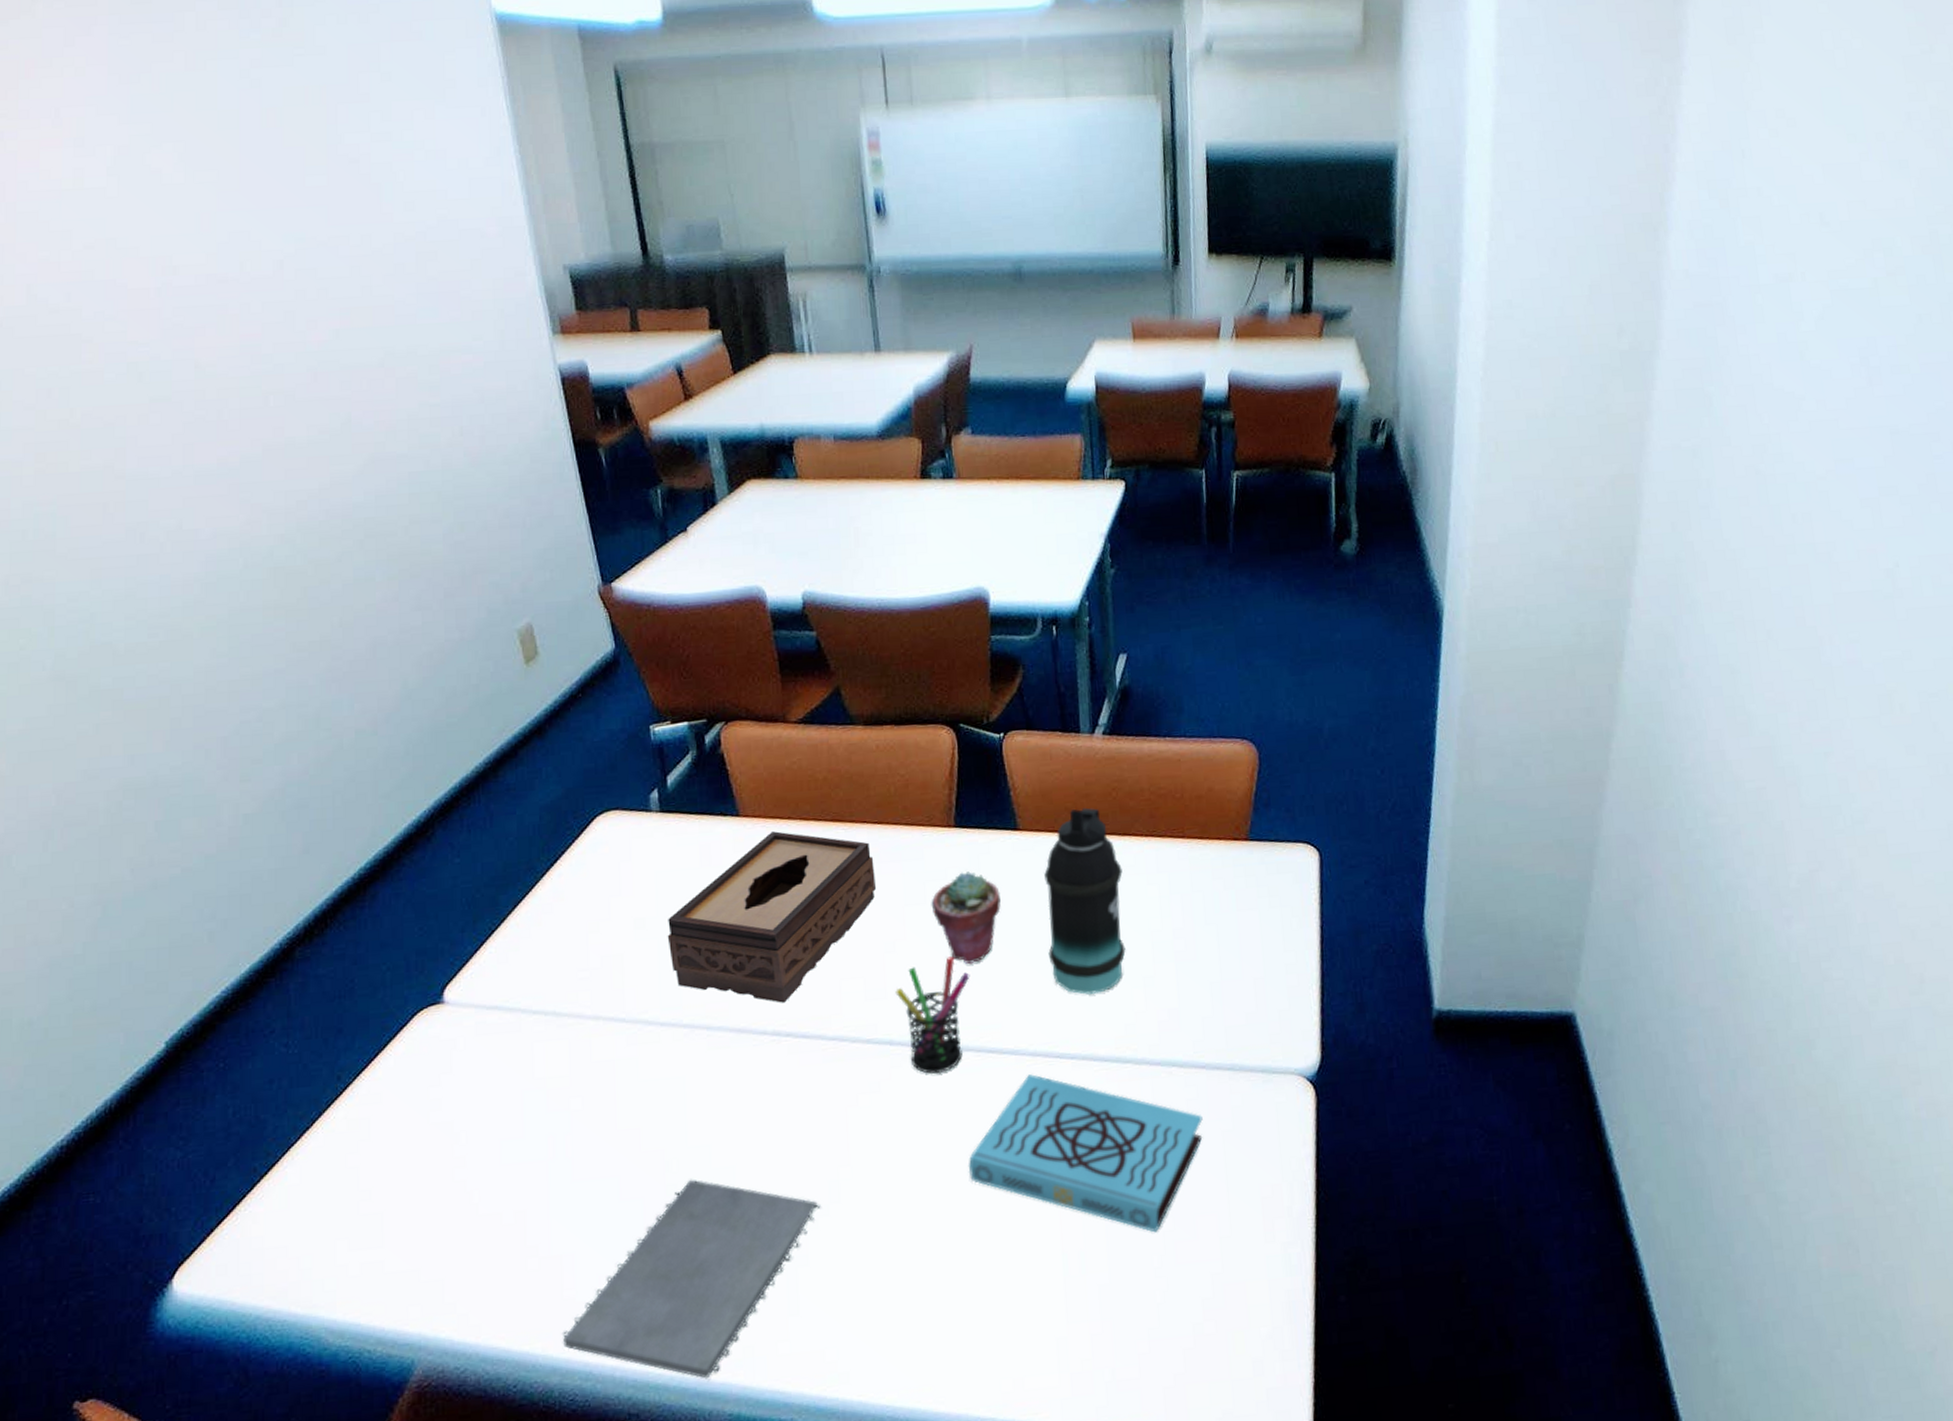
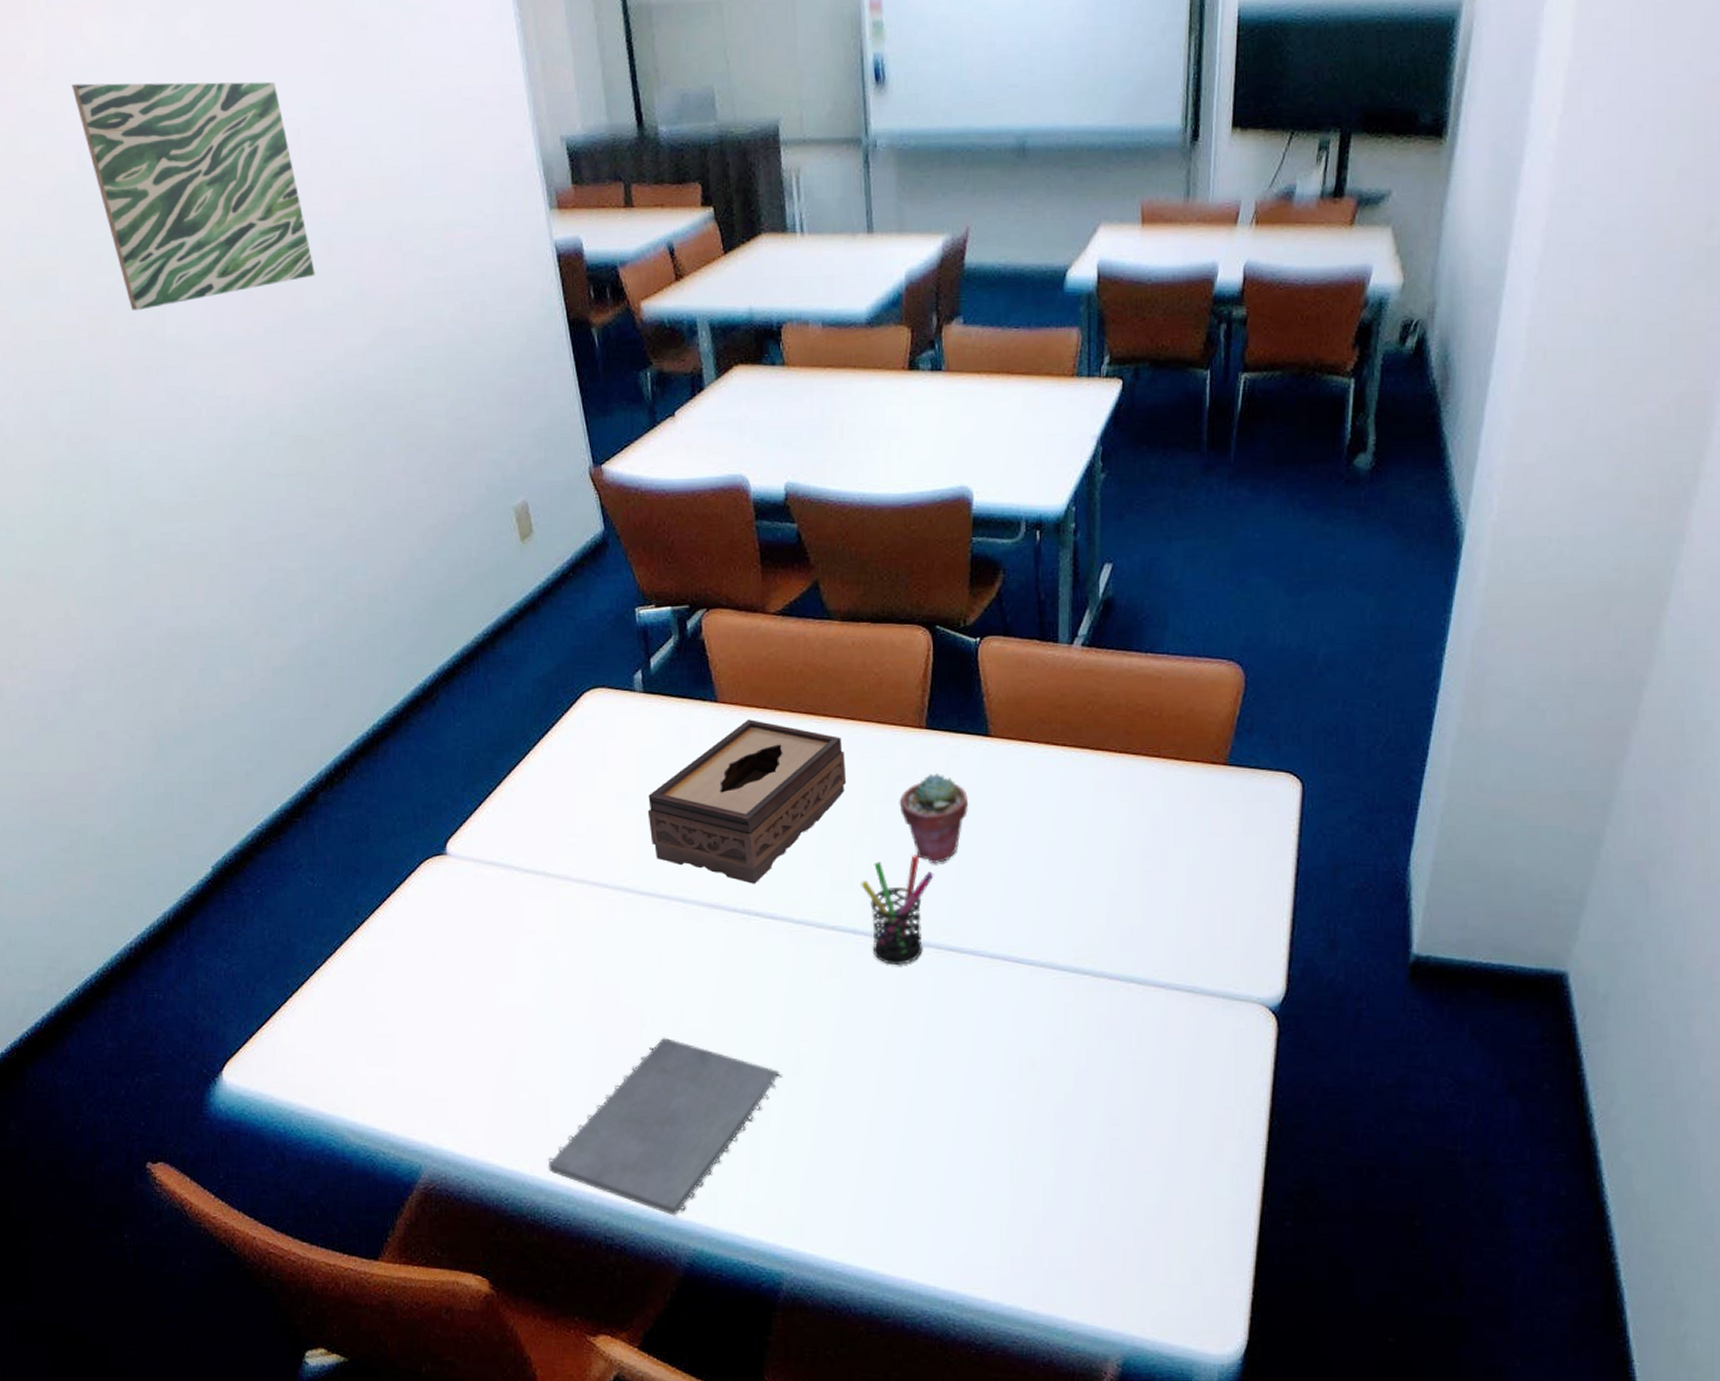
wall art: none [25,214,298,445] -> present [72,82,315,311]
book: present [968,1074,1203,1233] -> none [923,975,1158,1139]
bottle: present [1044,807,1126,995] -> none [1013,719,1093,904]

